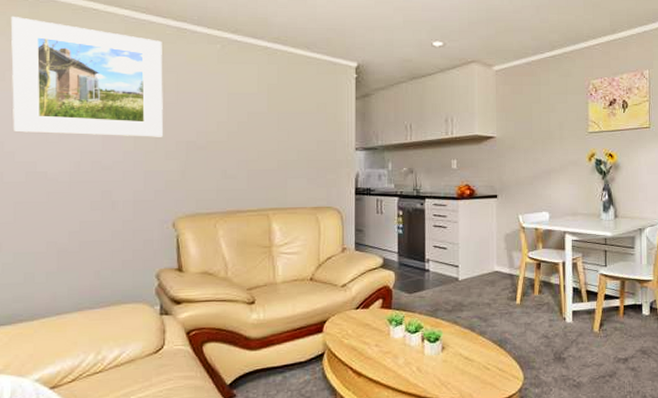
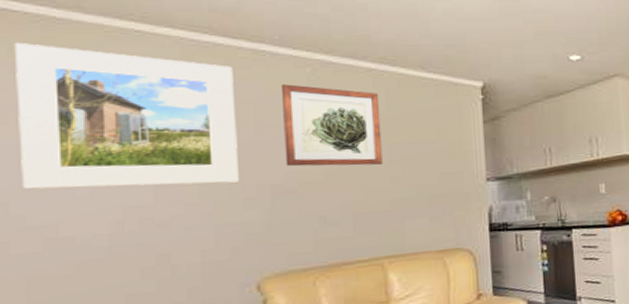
wall art: none [197,58,272,130] -> present [280,84,383,167]

